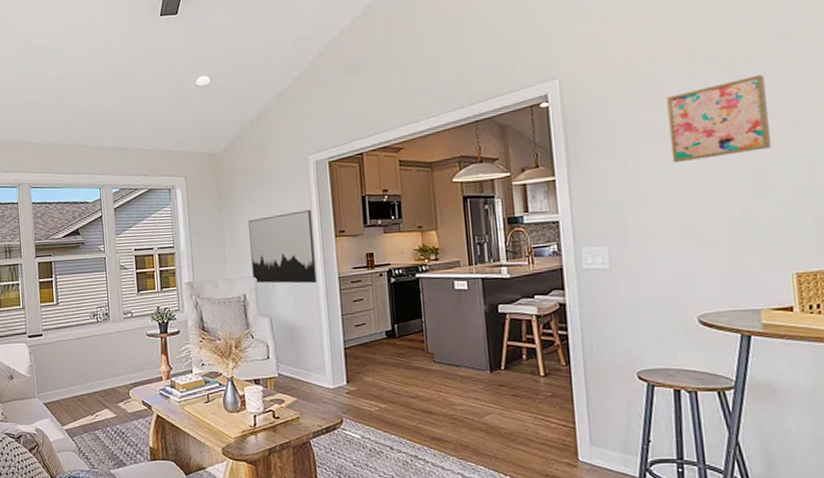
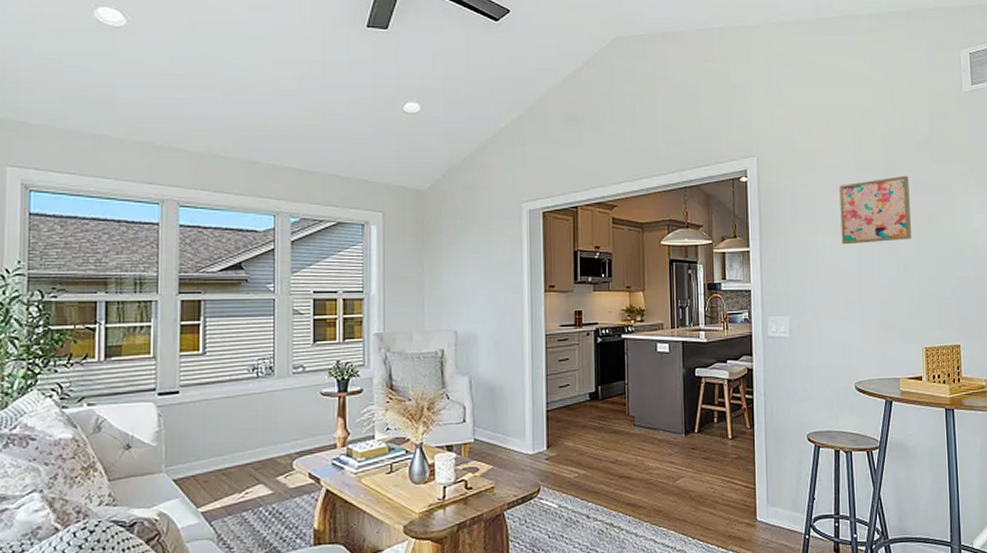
wall art: present [248,210,317,284] -> none [453,261,522,341]

